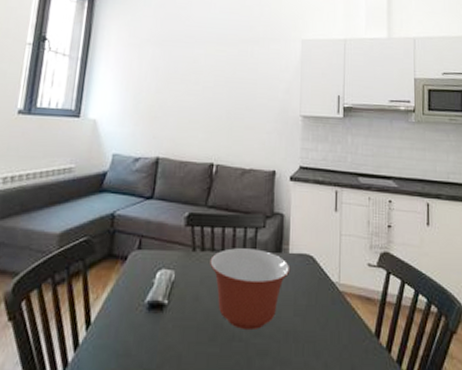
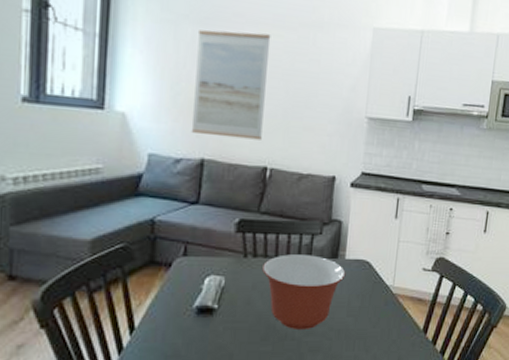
wall art: none [148,49,216,139] -> present [191,30,271,140]

